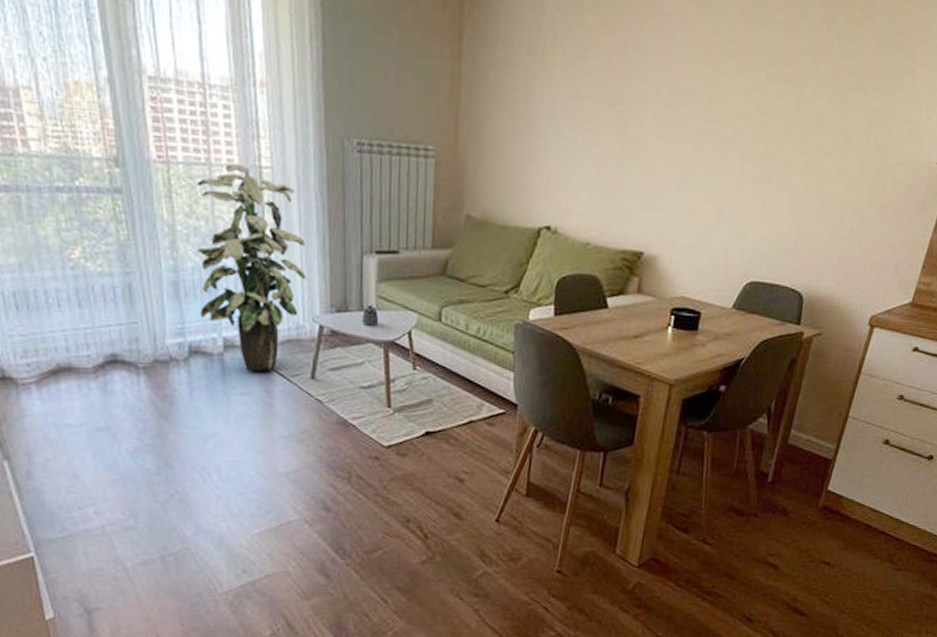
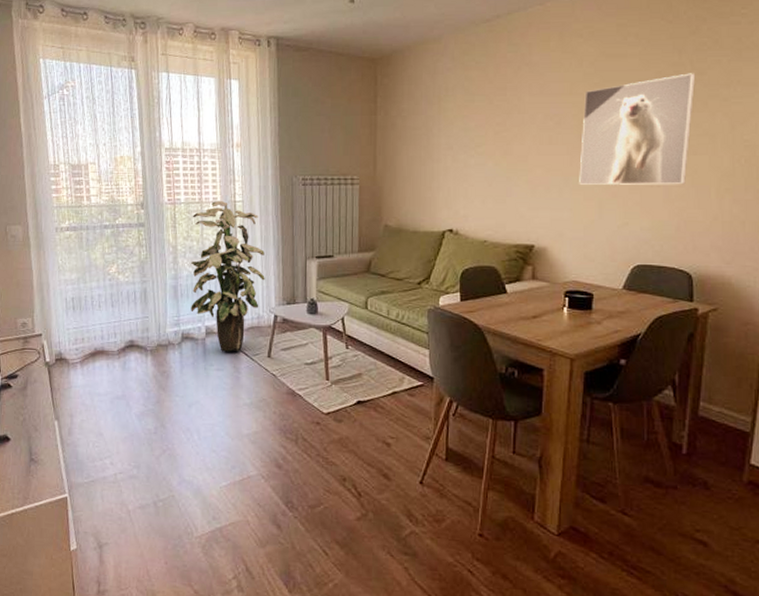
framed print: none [700,54,842,191] -> present [579,73,696,185]

